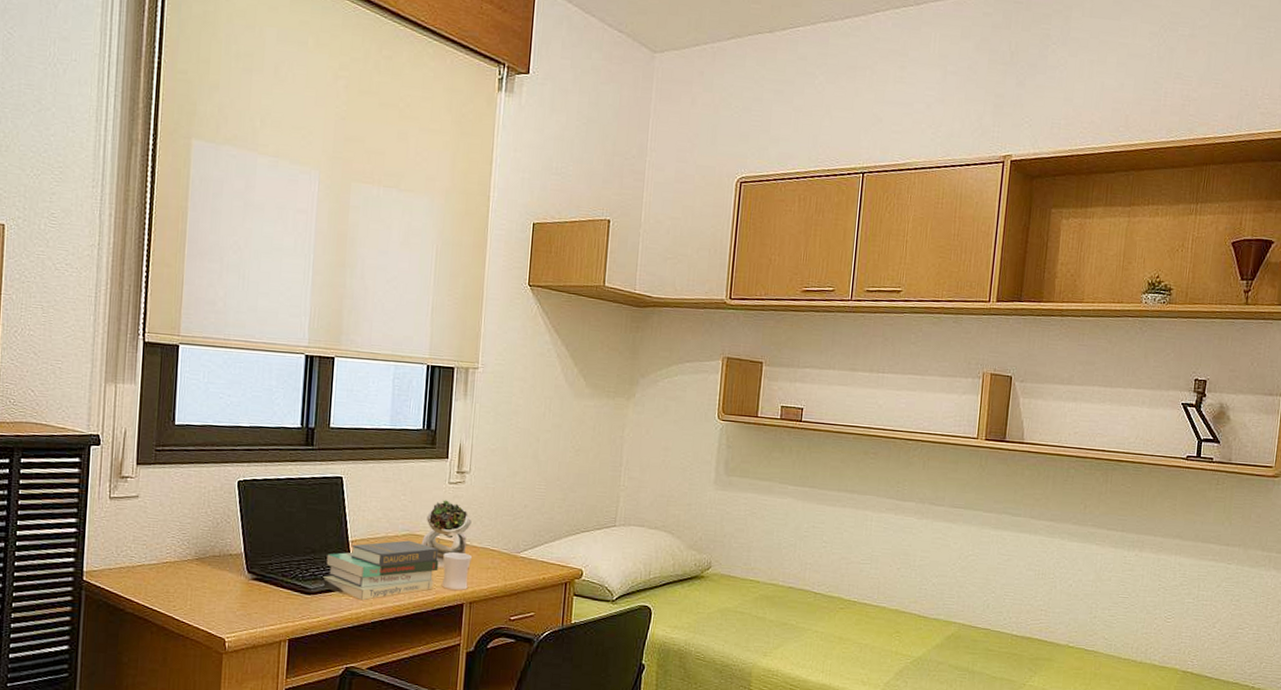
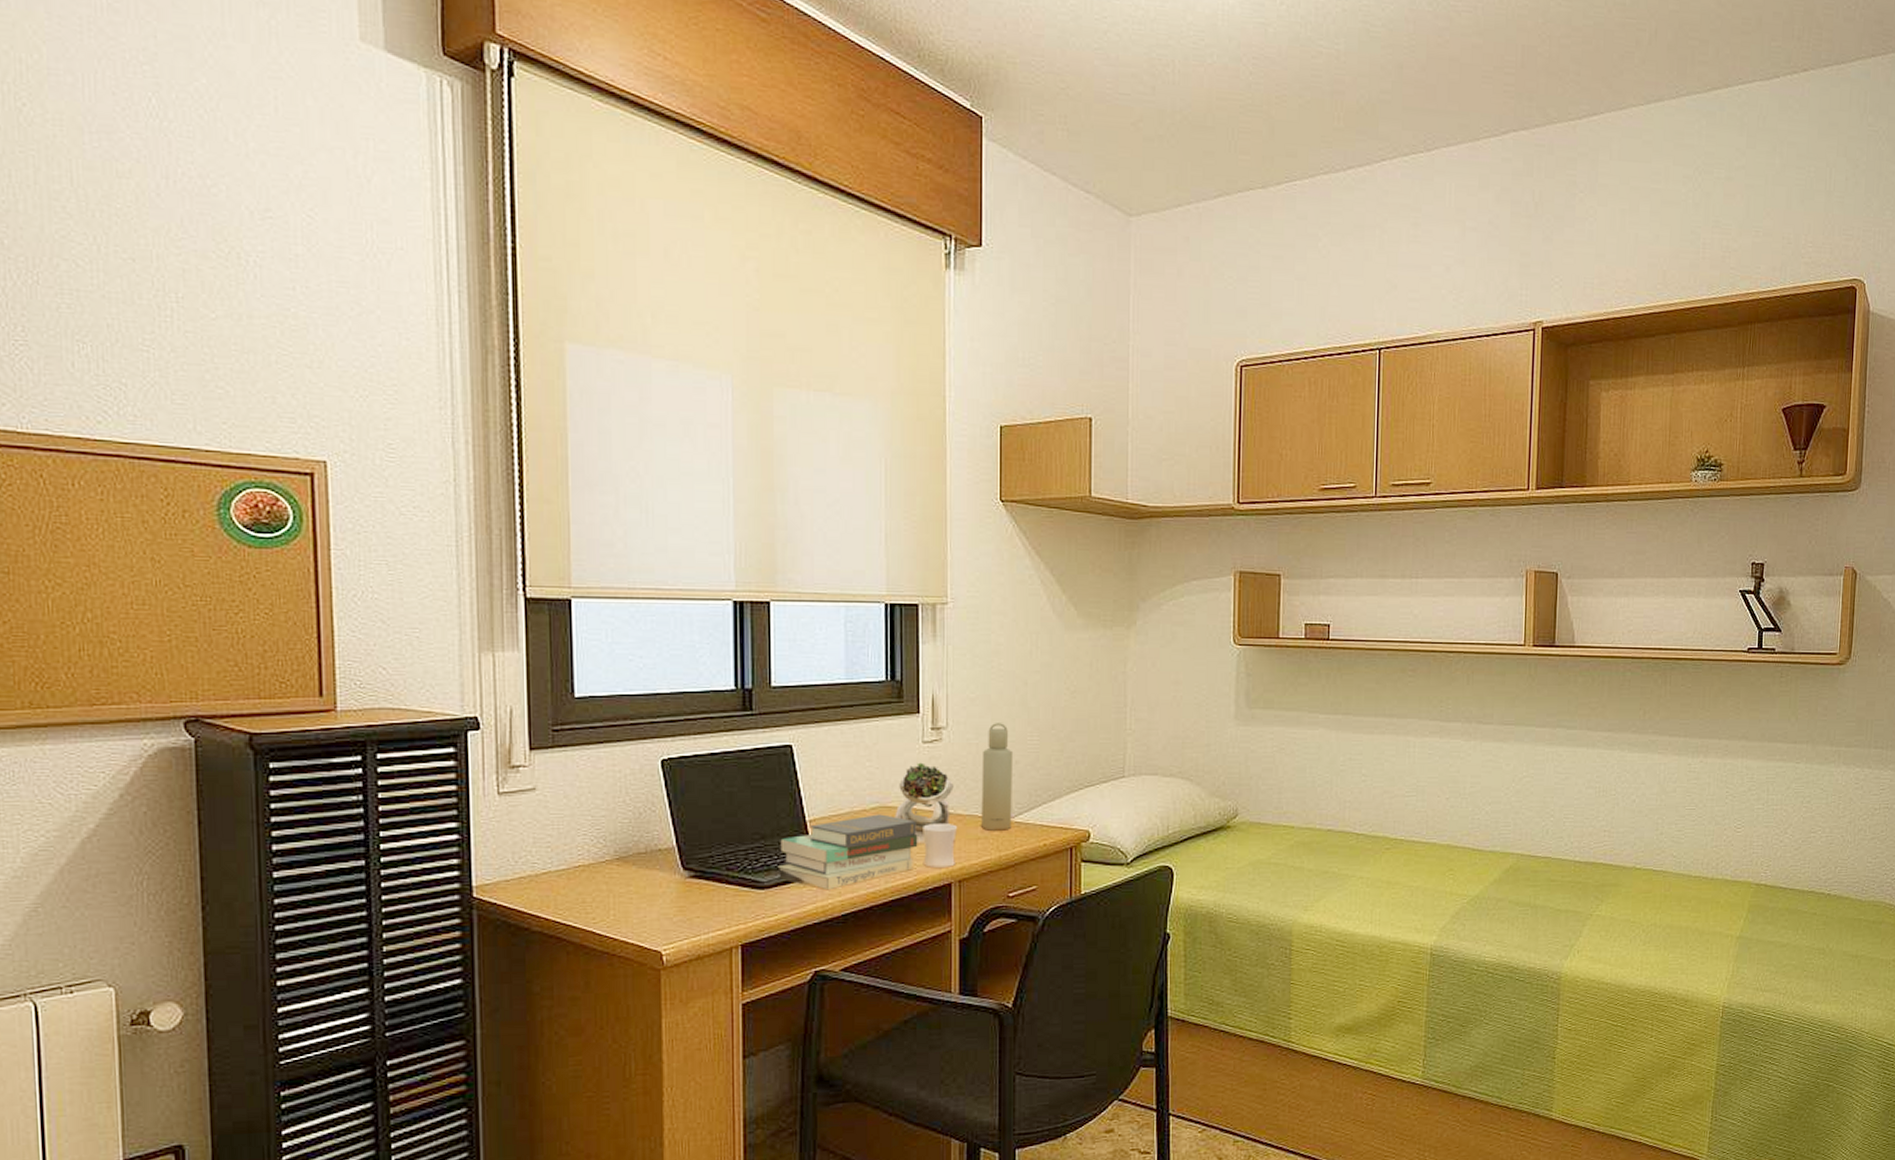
bottle: none [492,471,524,564] -> present [981,723,1014,832]

